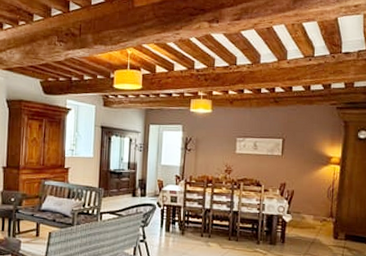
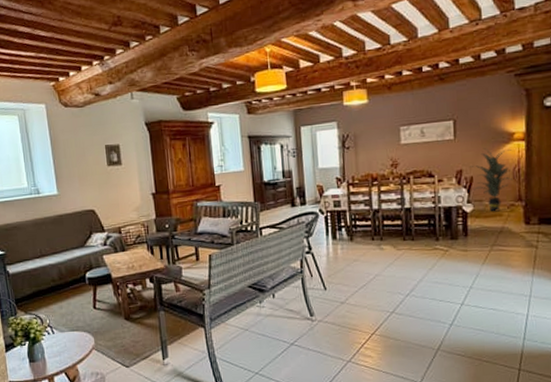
indoor plant: none [292,167,328,225] -> present [469,148,512,212]

